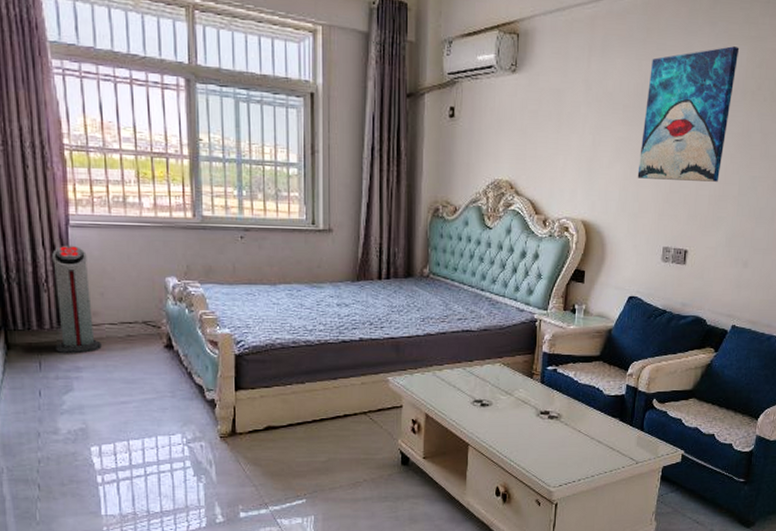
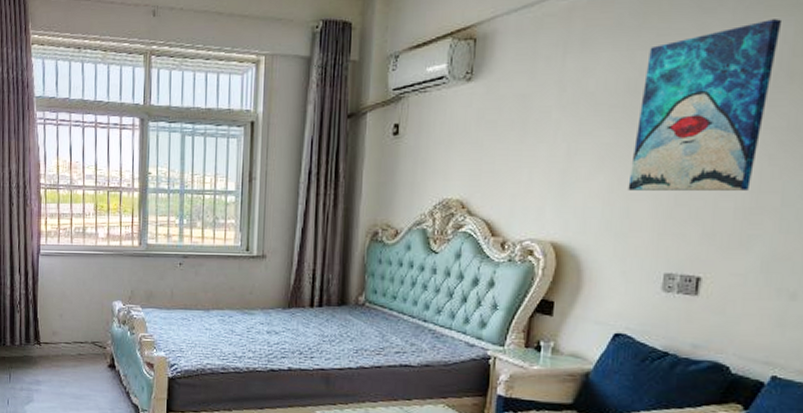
air purifier: present [52,245,102,354] -> none [22,271,58,369]

